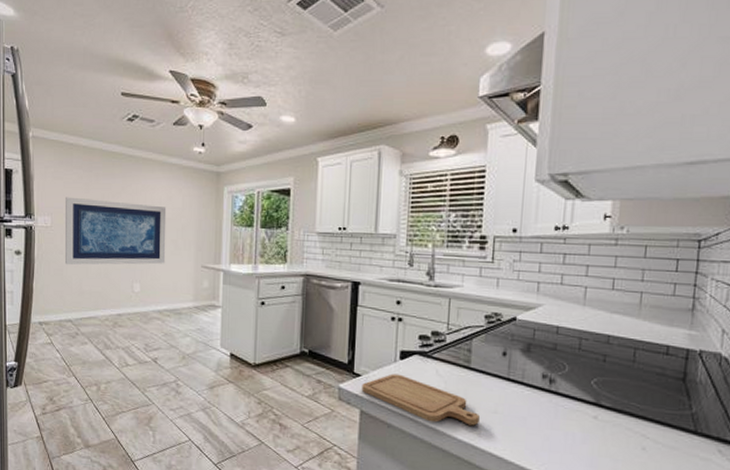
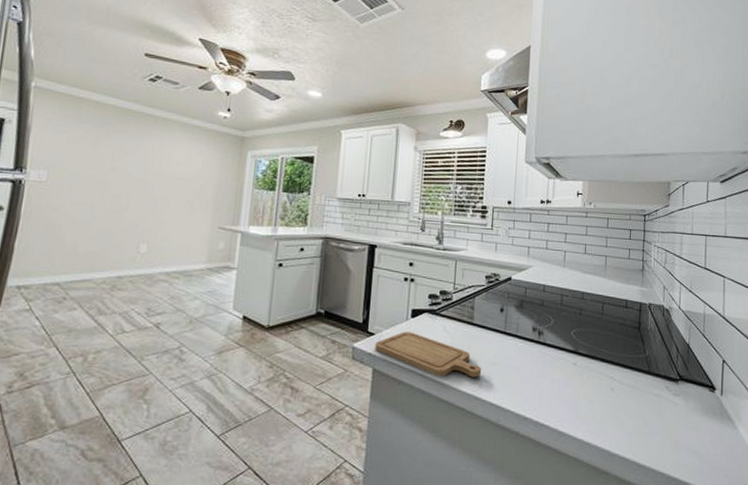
wall art: present [66,197,167,265] -> none [59,151,185,225]

